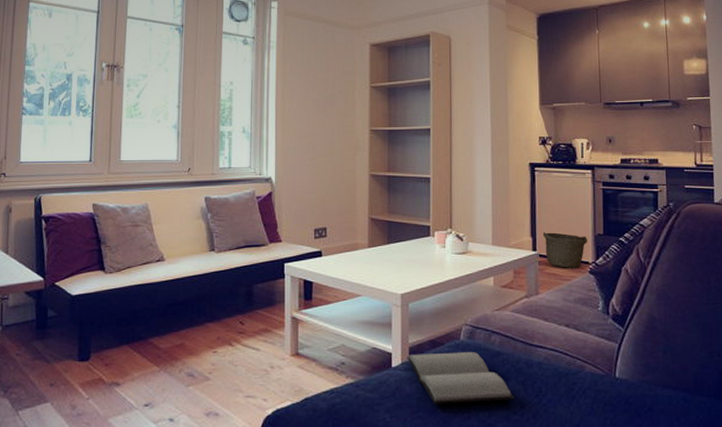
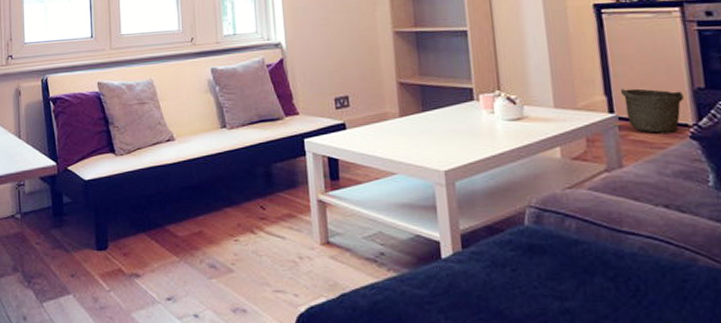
book: present [406,352,515,404] -> none [458,240,605,304]

